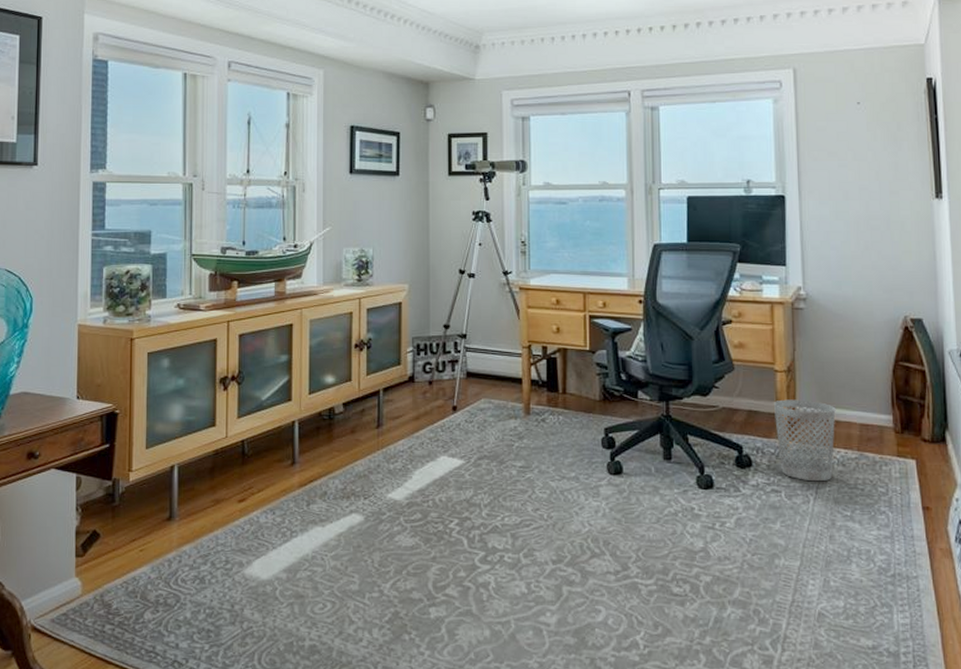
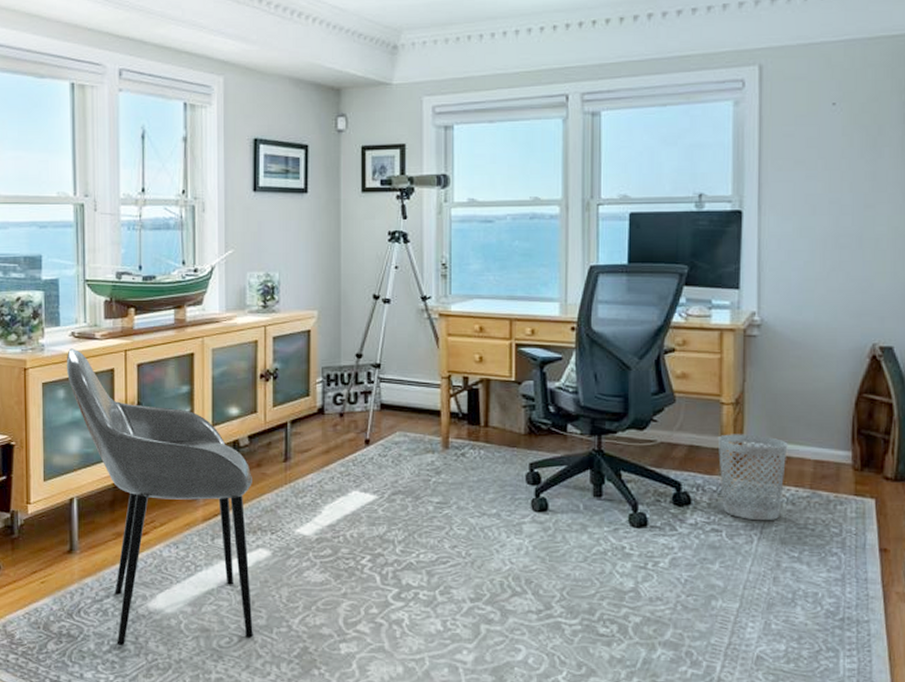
armchair: none [171,319,346,615] -> present [66,348,253,646]

